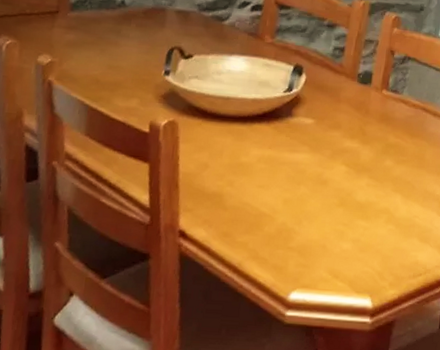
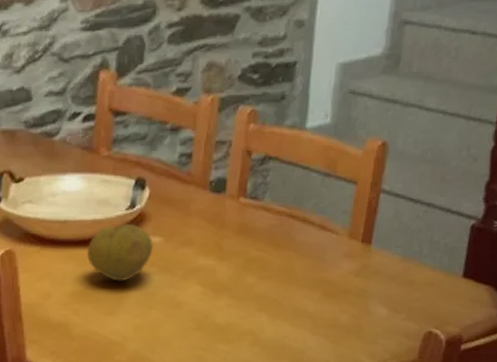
fruit: none [245,104,307,157] -> present [86,223,154,282]

